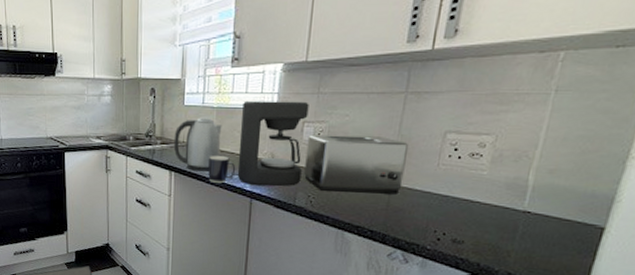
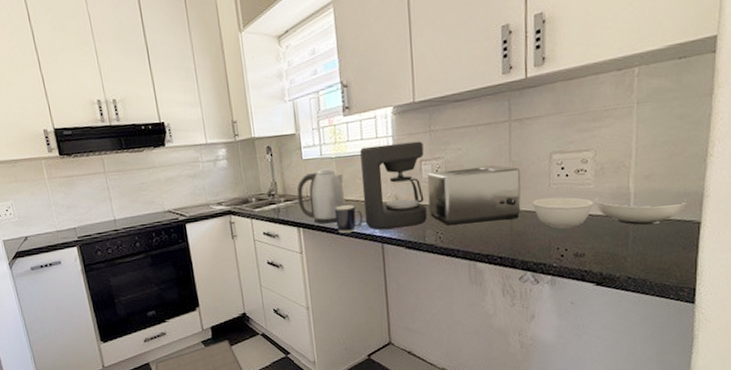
soup bowl: none [415,177,484,212] -> present [532,197,593,228]
bowl: none [485,185,593,222] -> present [595,197,686,225]

